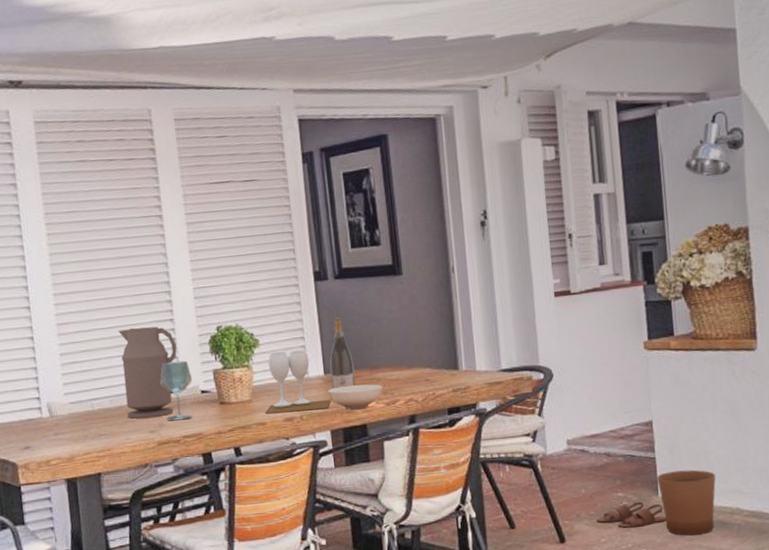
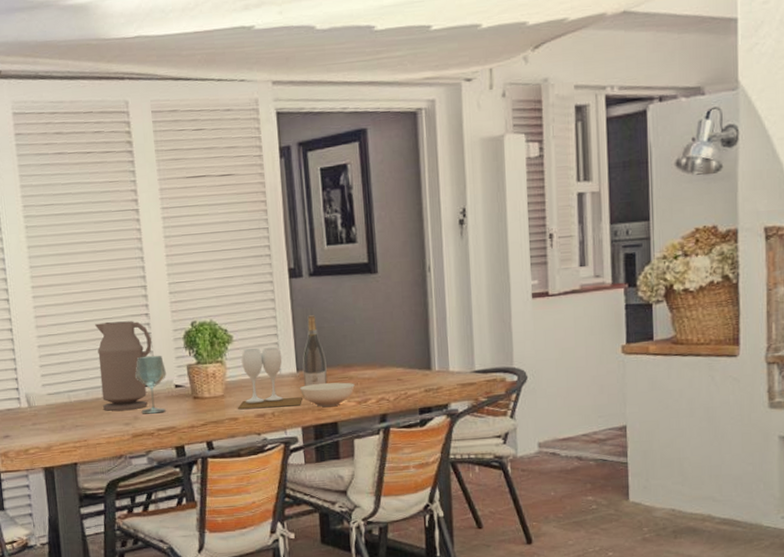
sandal: present [596,502,667,528] -> none [564,506,636,531]
planter: present [657,469,716,536] -> none [628,475,689,541]

